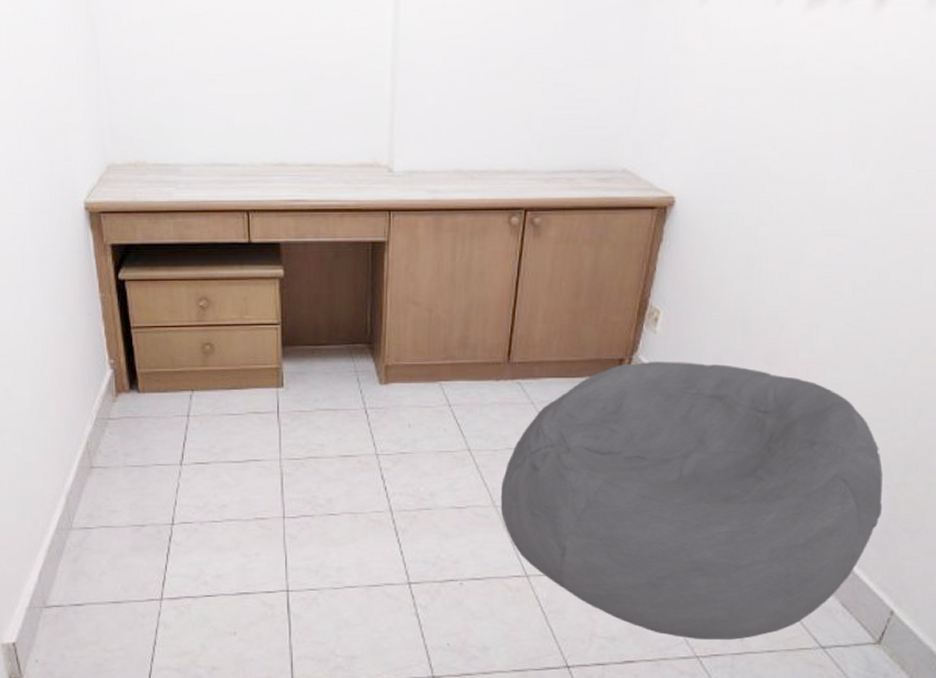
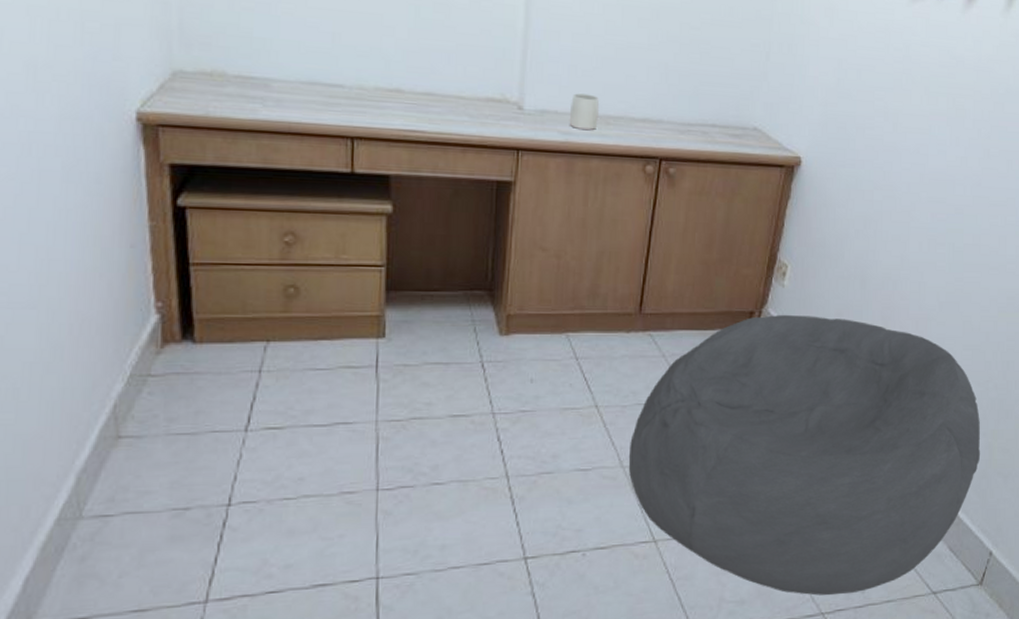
mug: none [437,151,465,187] -> present [570,93,600,131]

